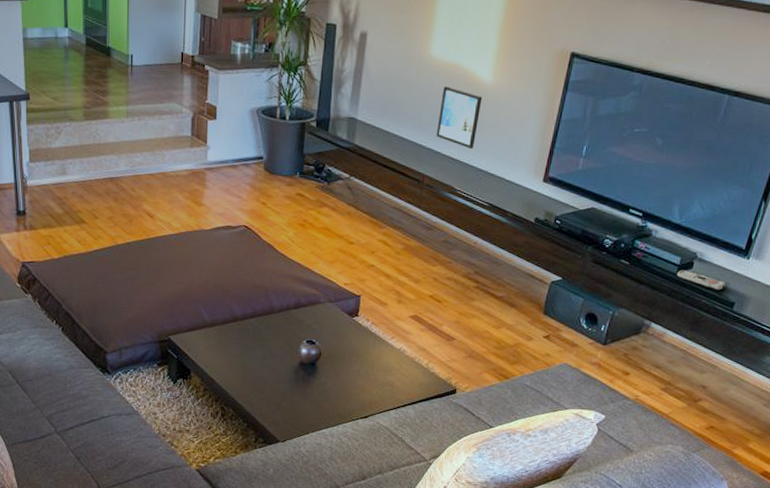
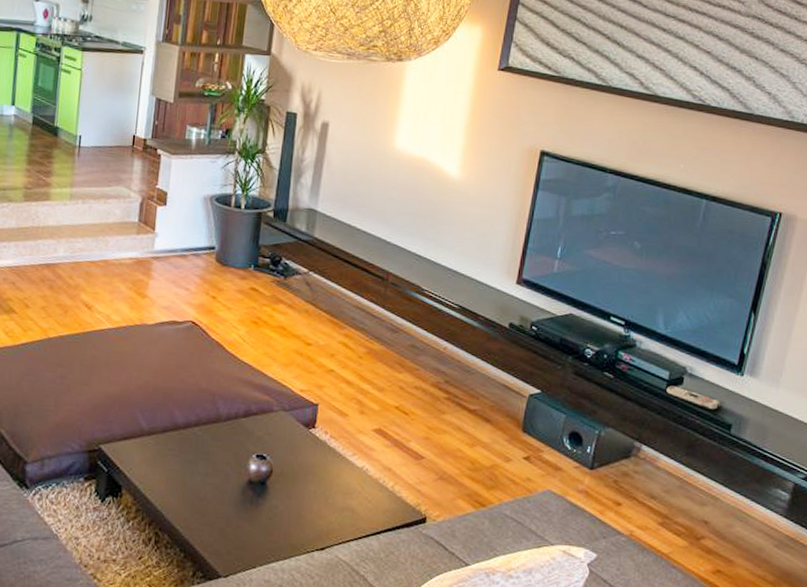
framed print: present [436,86,483,149] -> none [401,180,450,247]

